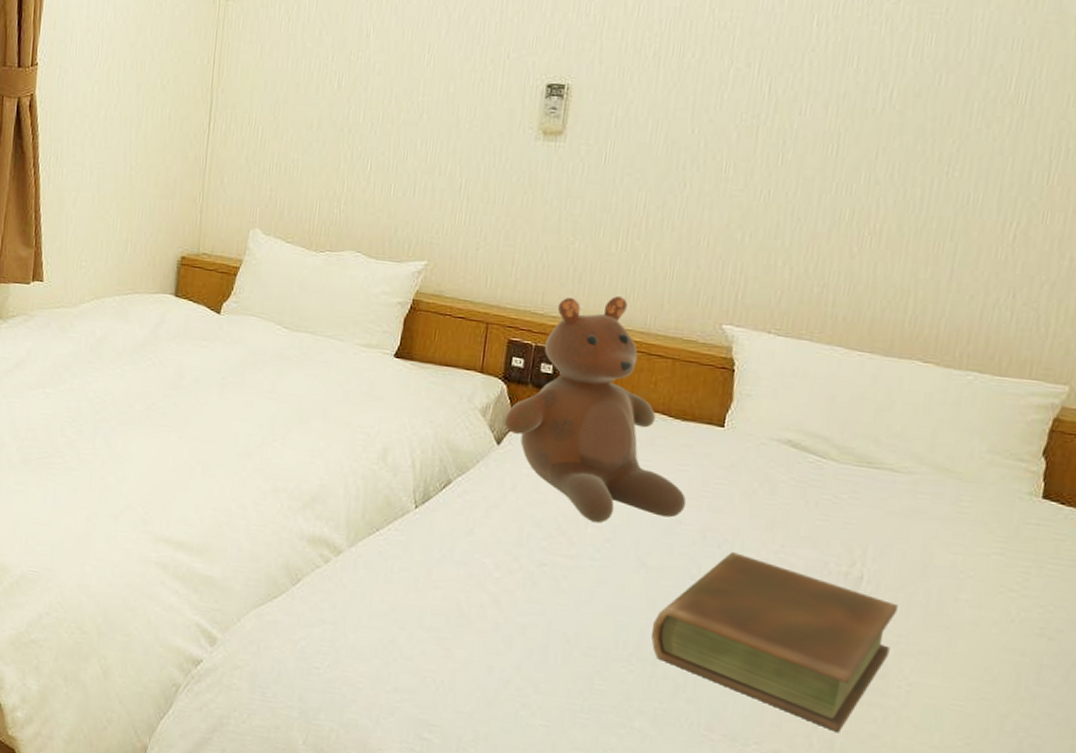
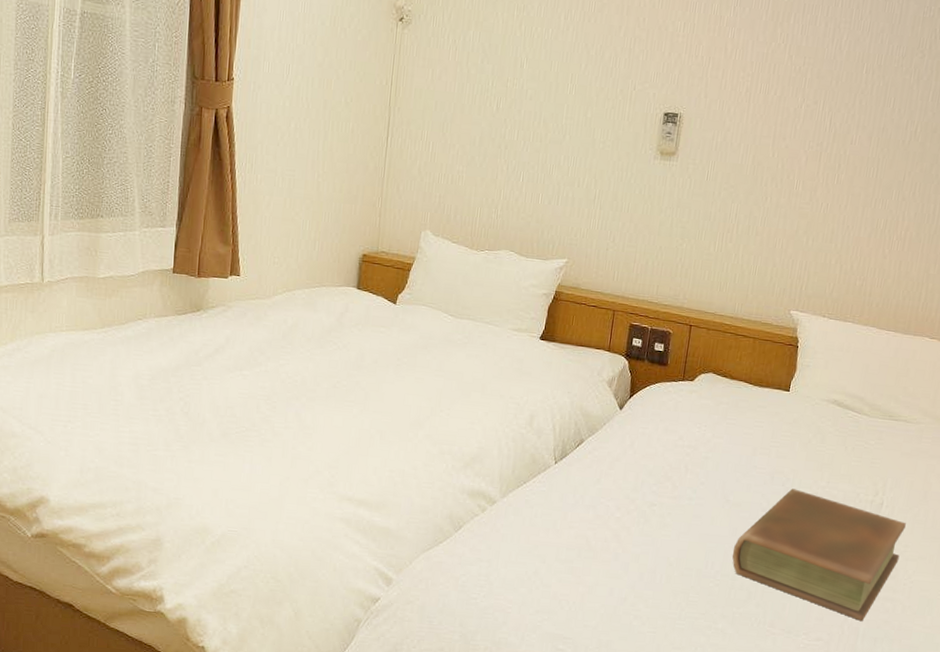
teddy bear: present [504,296,687,523] -> none [625,288,761,470]

